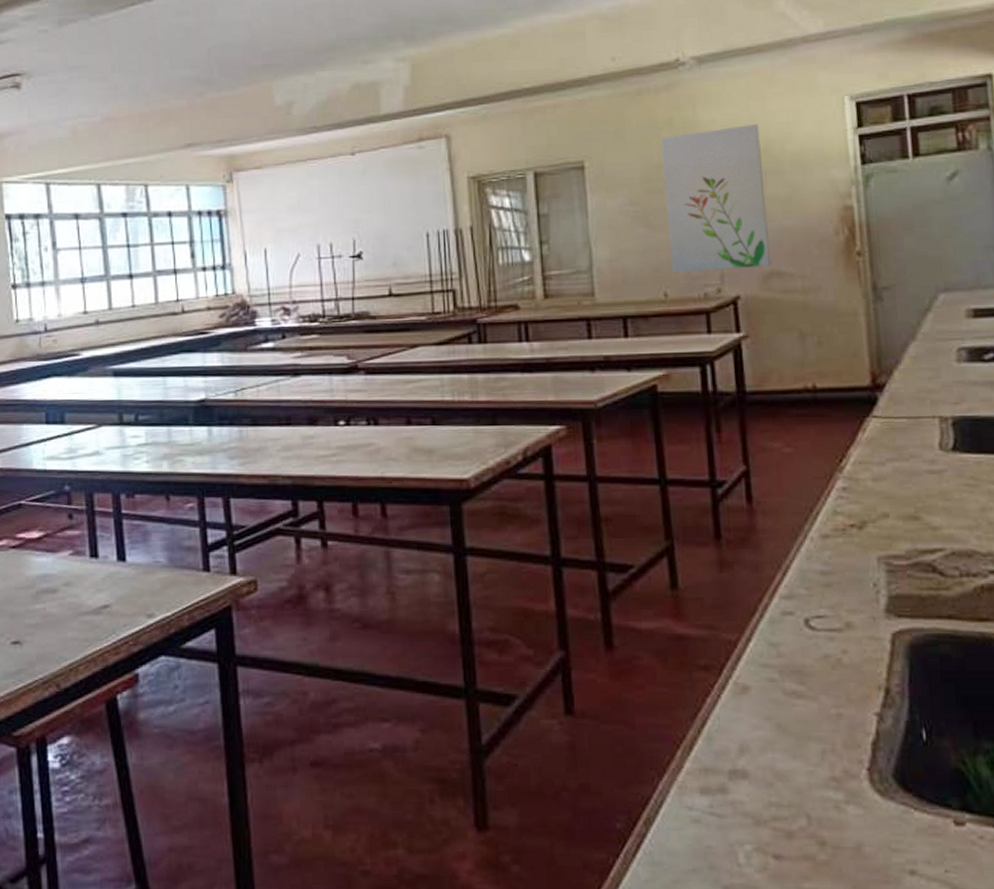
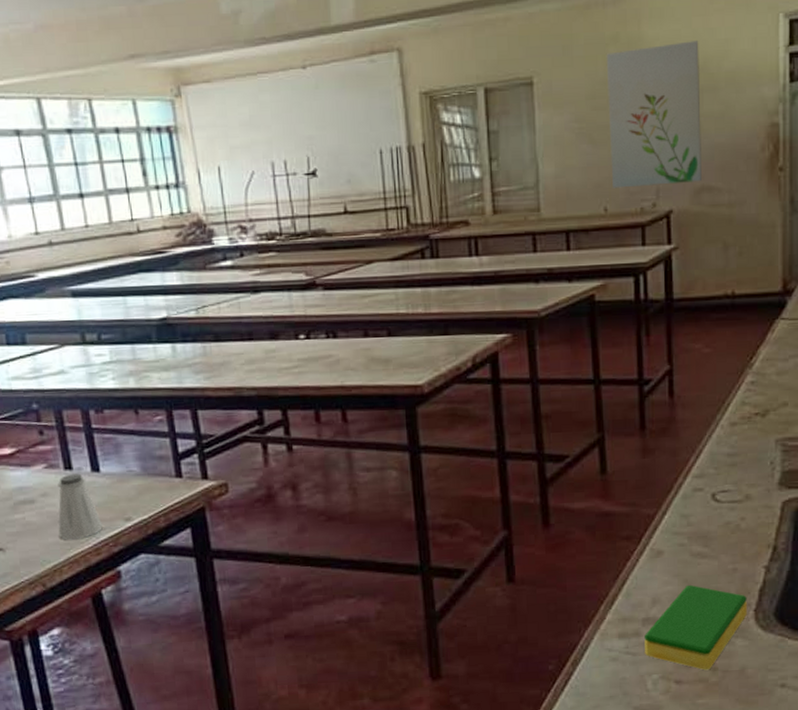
saltshaker: none [78,562,125,636] -> present [57,473,104,540]
dish sponge: none [732,731,859,844] -> present [645,584,747,671]

